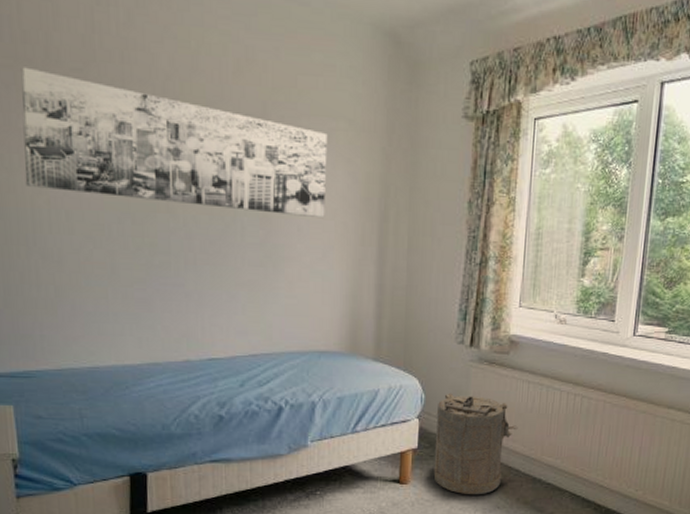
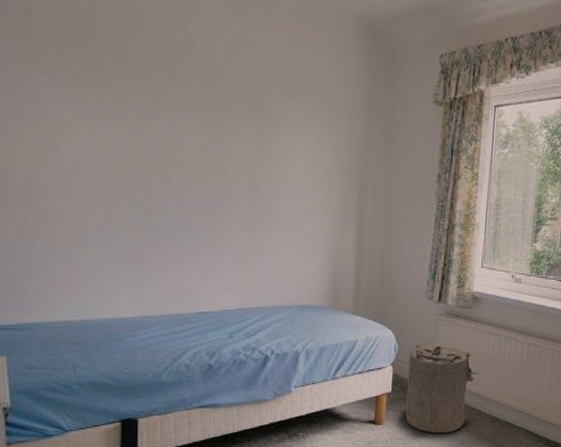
wall art: present [21,67,328,219] -> none [22,39,313,187]

